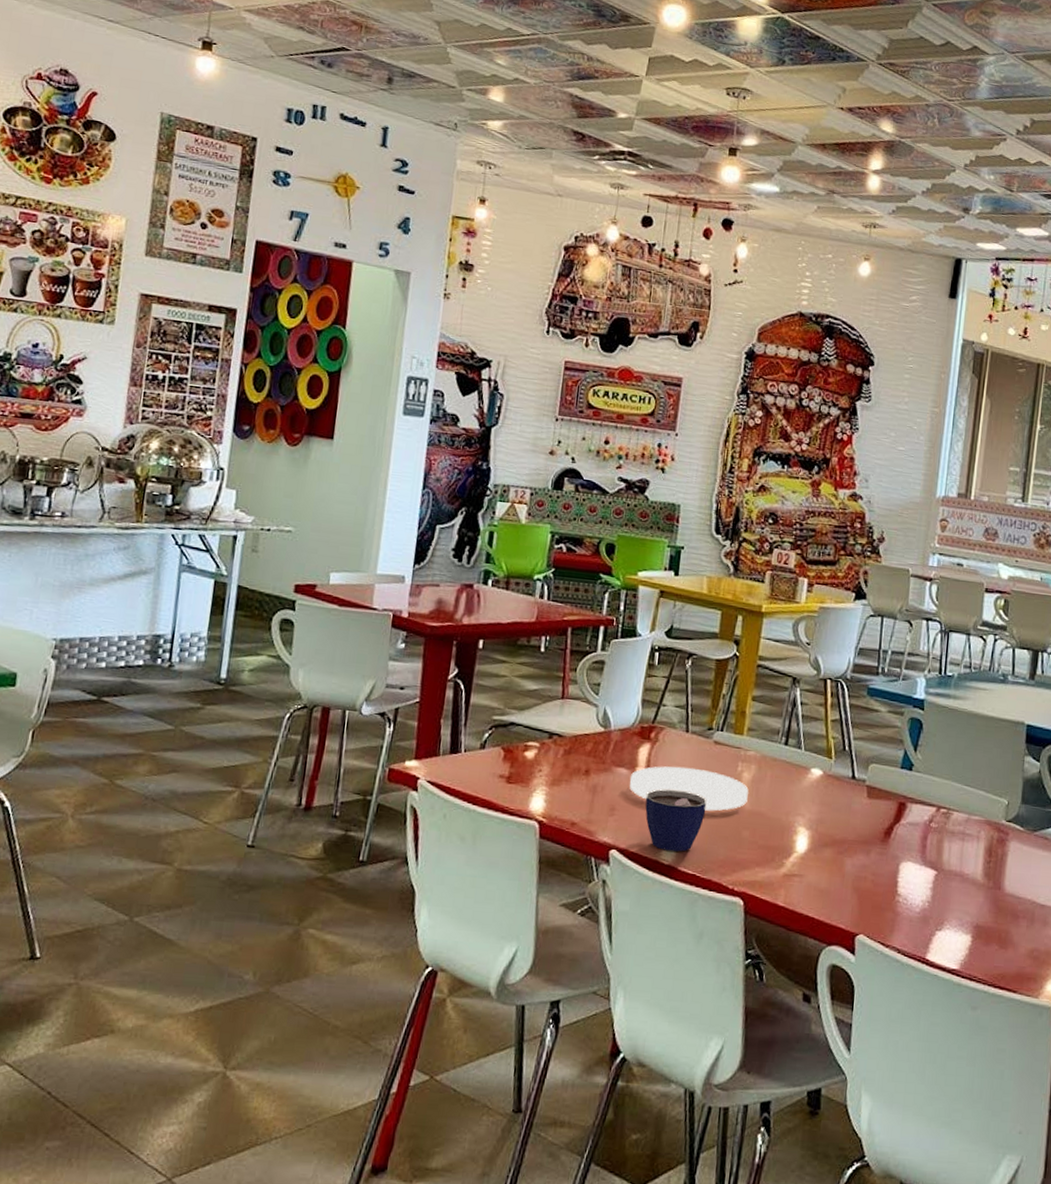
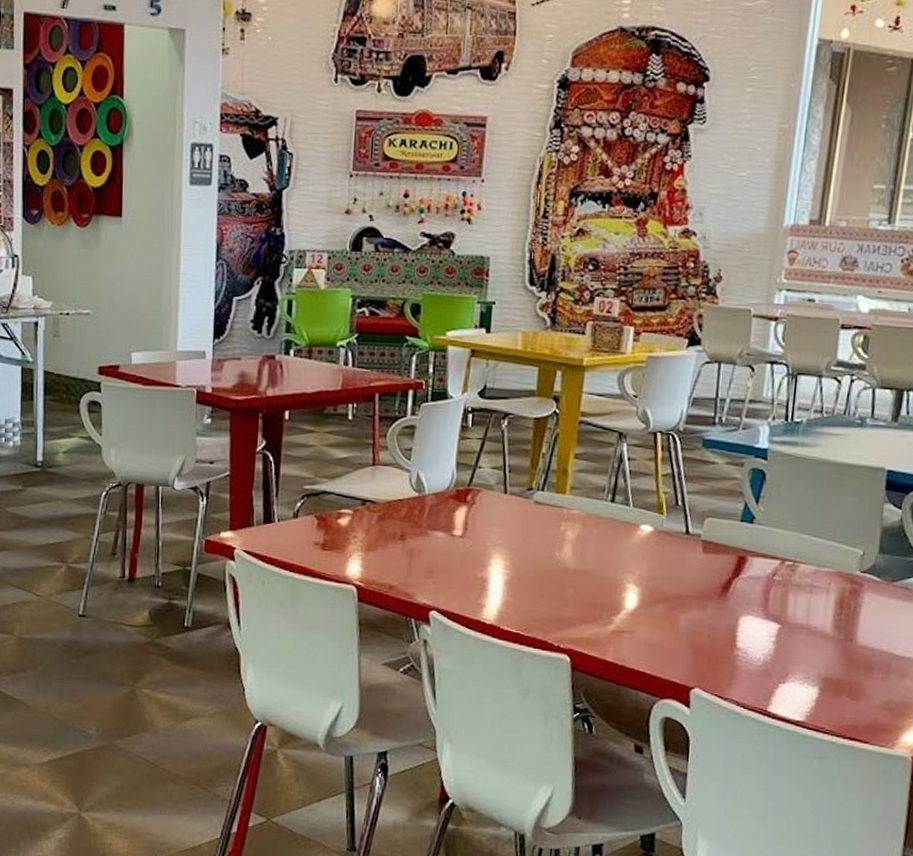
plate: present [630,766,749,811] -> none [447,528,573,571]
cup: present [645,789,707,852] -> none [464,550,529,611]

